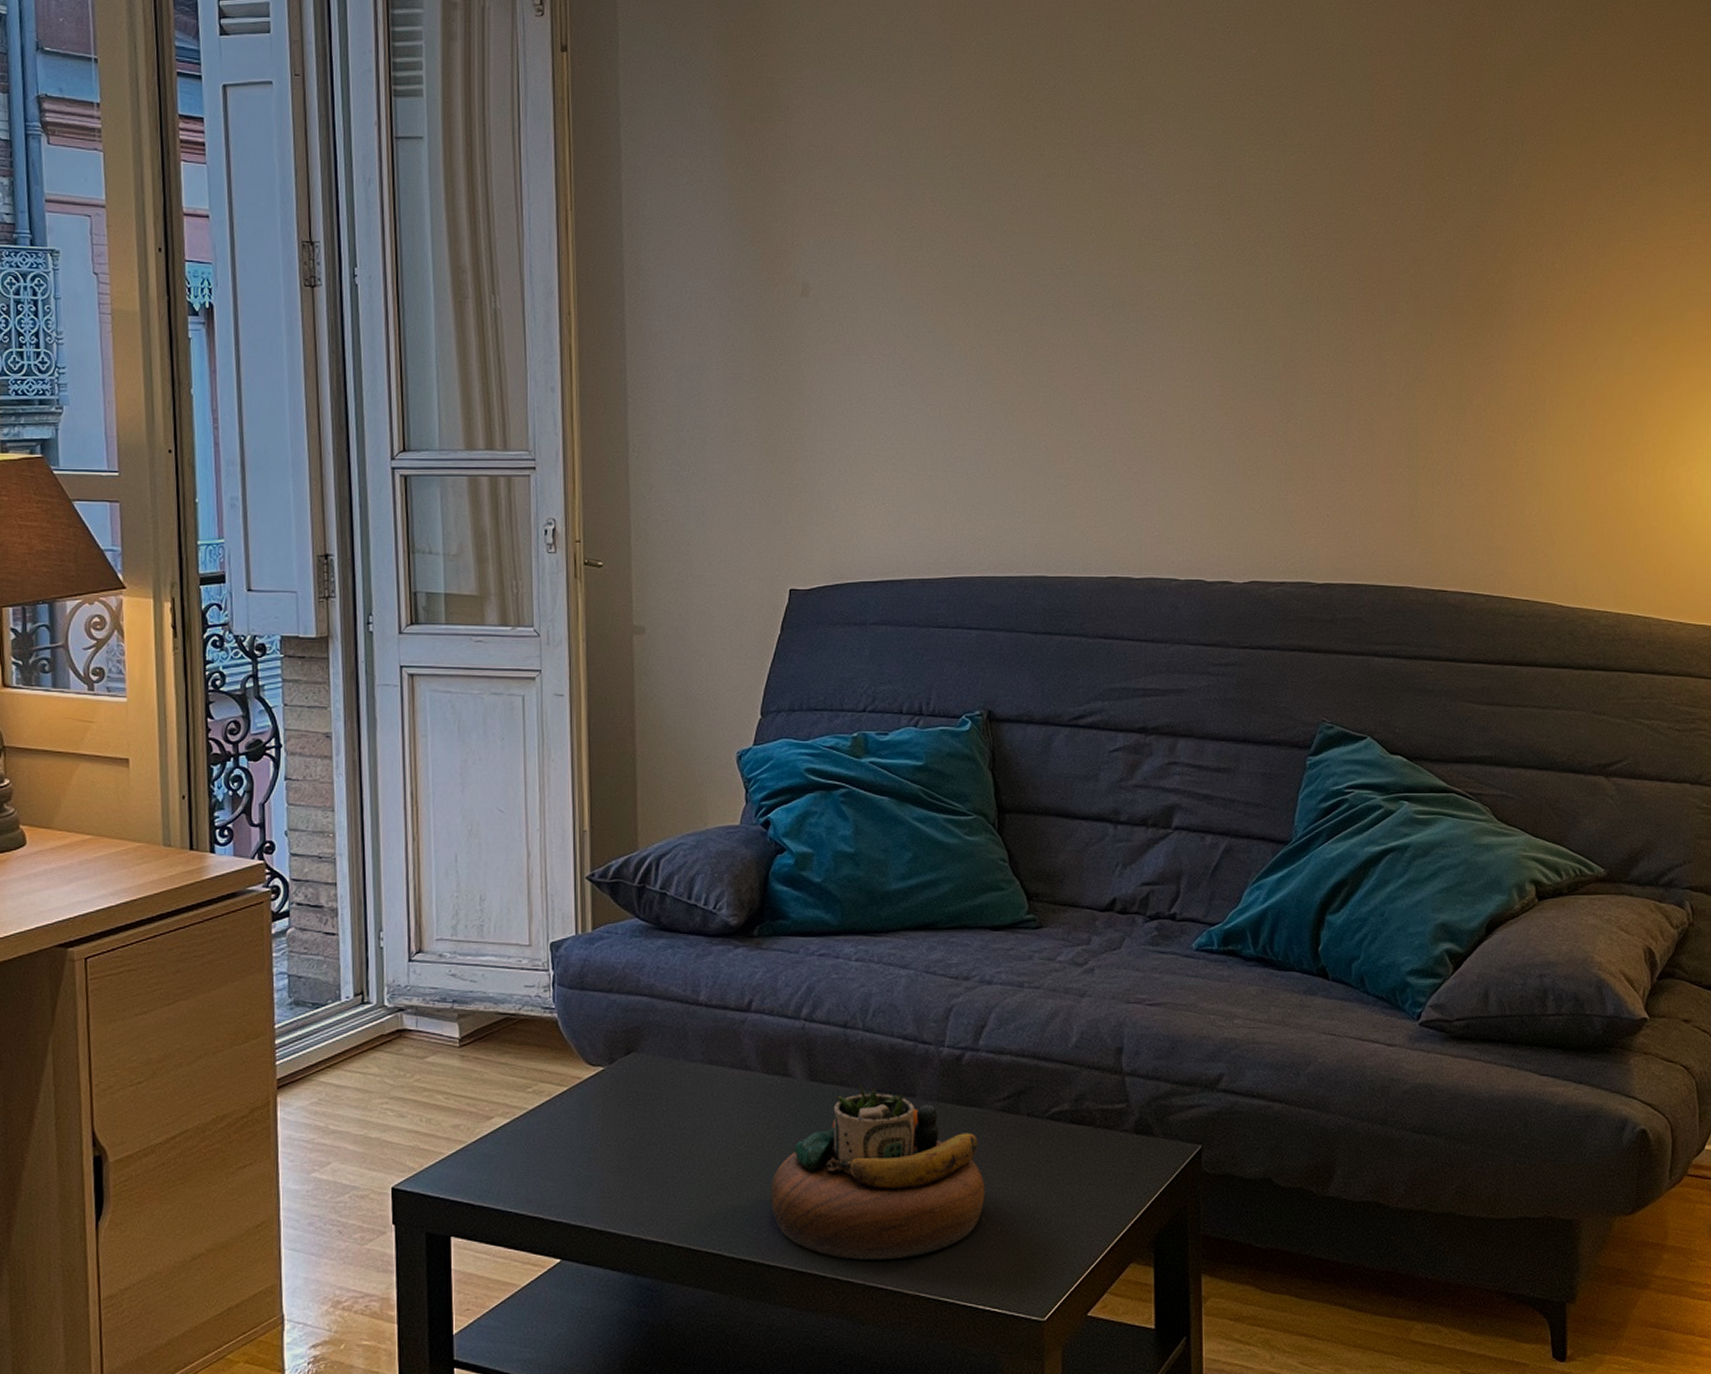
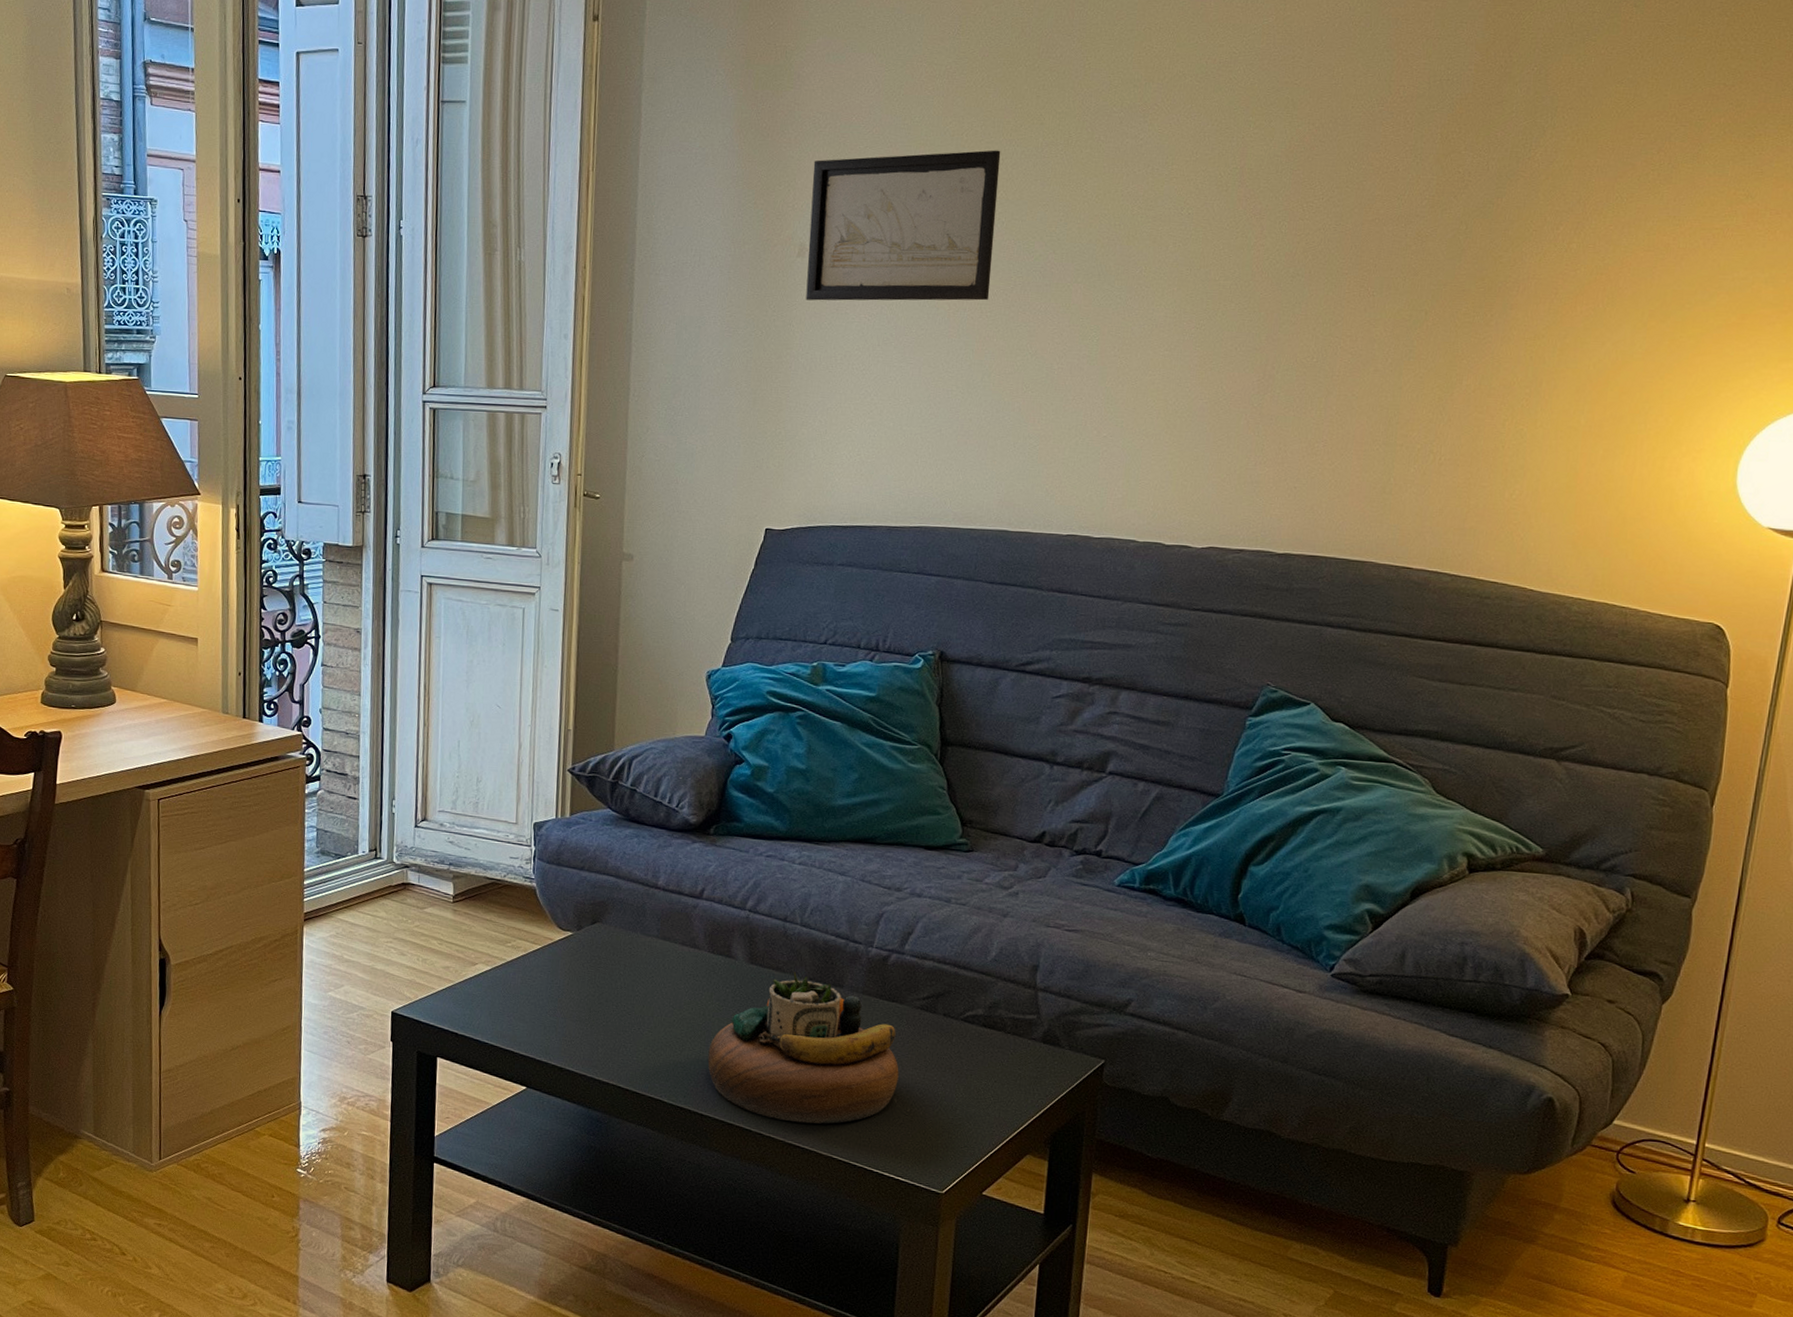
wall art: none [810,182,1005,342] -> present [805,150,1001,301]

